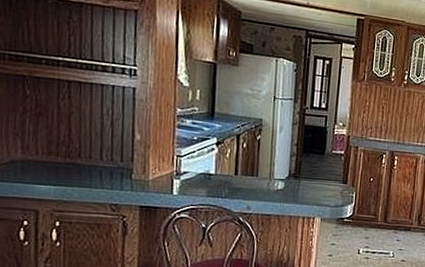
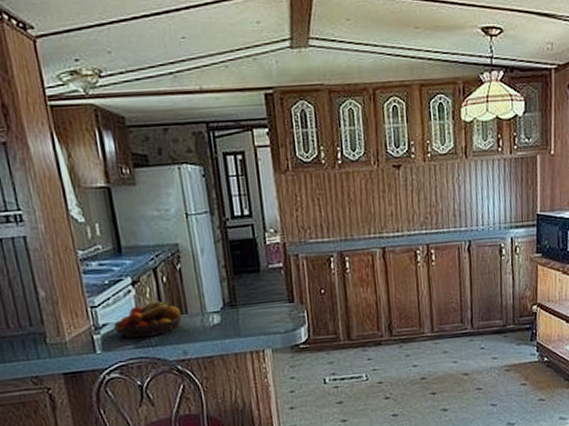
fruit bowl: none [193,160,253,190] -> present [113,300,183,338]

